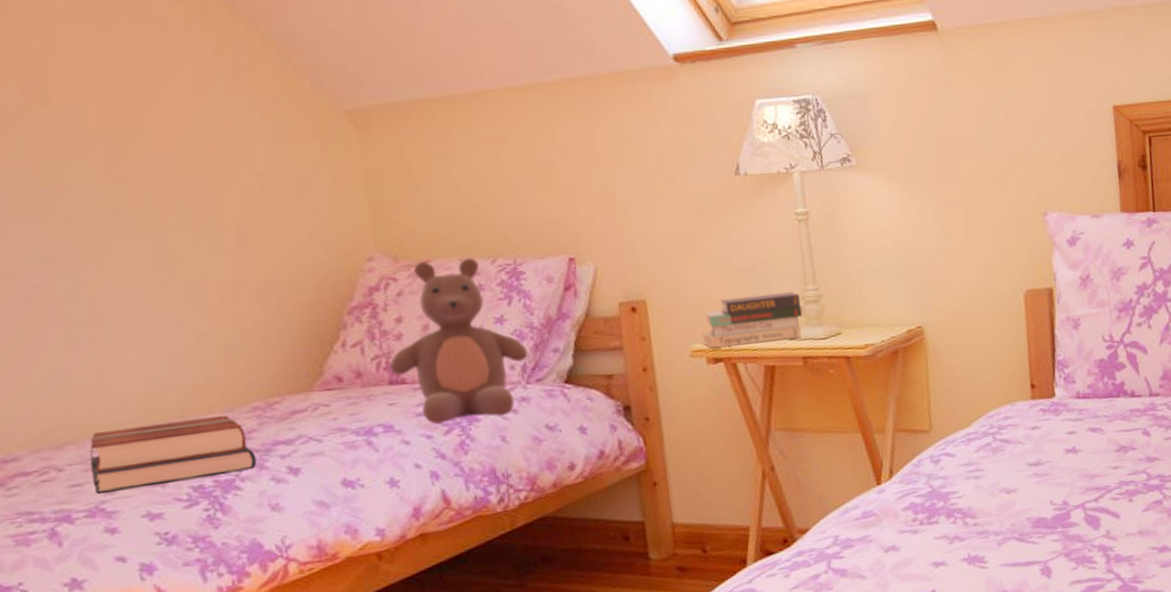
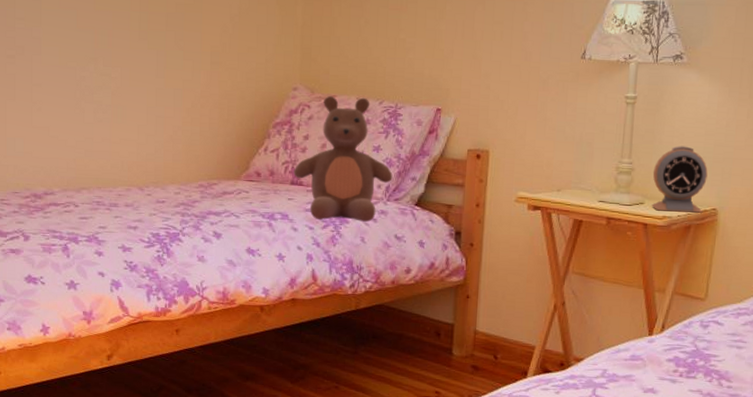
books: present [89,415,257,494] -> none [94,184,195,229]
books: present [701,291,803,349] -> none [527,159,615,201]
alarm clock: none [843,260,908,340] -> present [651,146,708,213]

